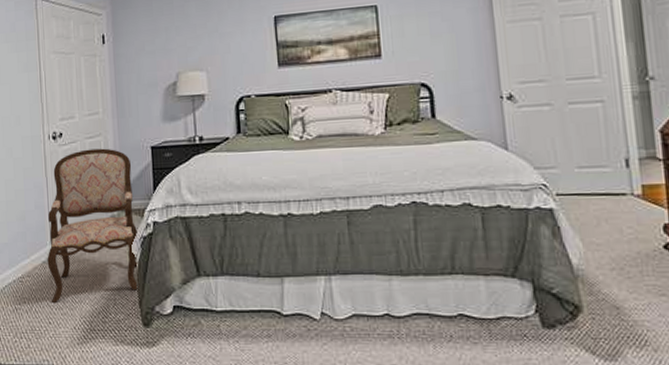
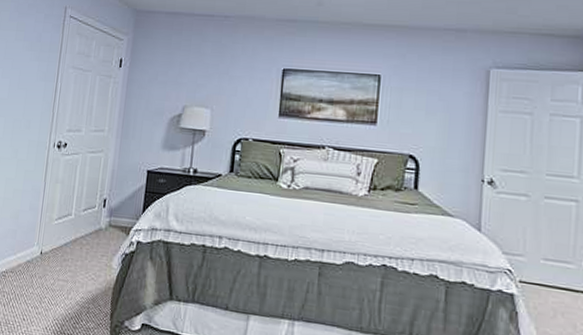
armchair: present [47,148,139,302] -> none [29,162,126,303]

